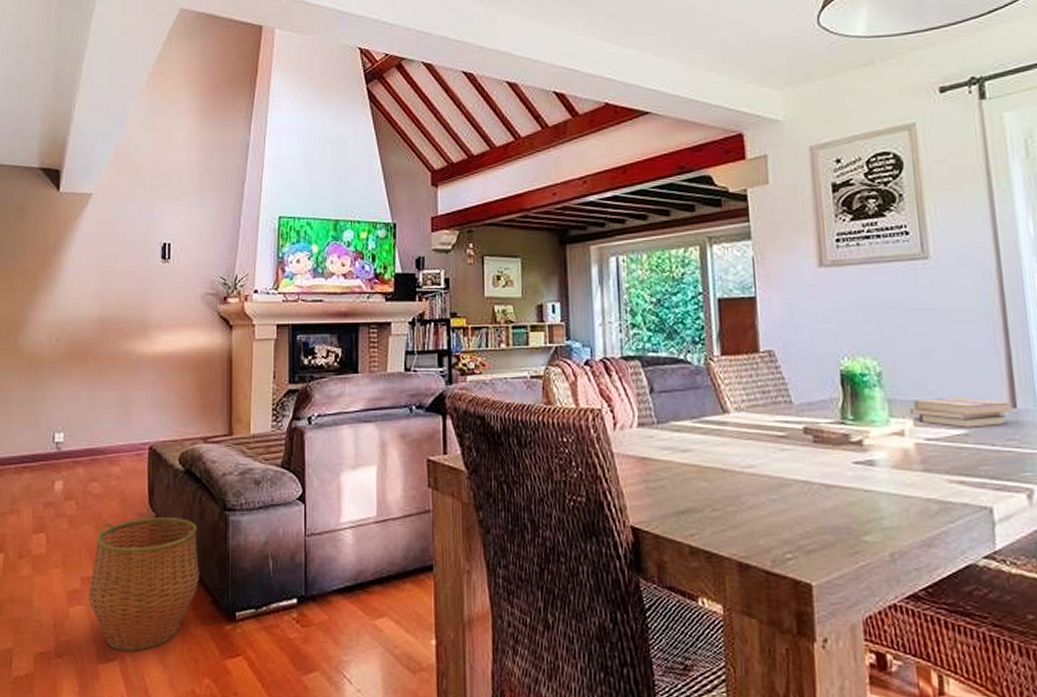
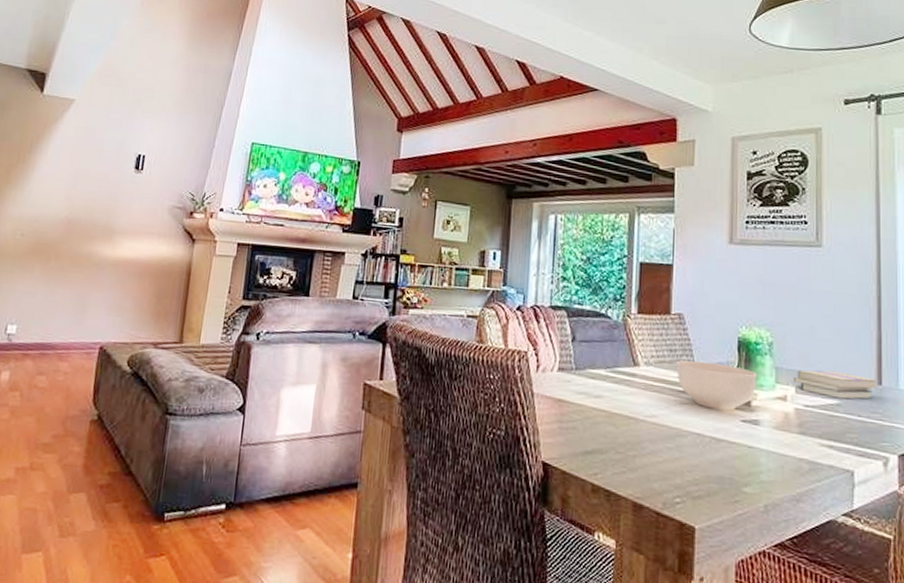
basket: present [88,517,200,651] -> none [20,414,138,544]
bowl: none [771,400,867,453] -> present [676,360,757,411]

